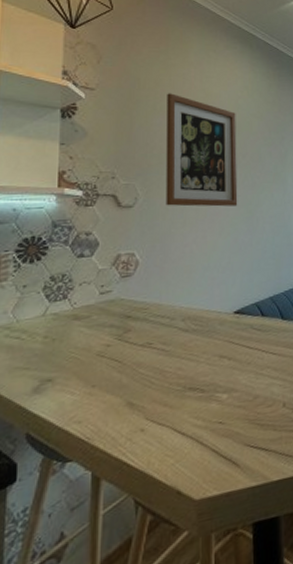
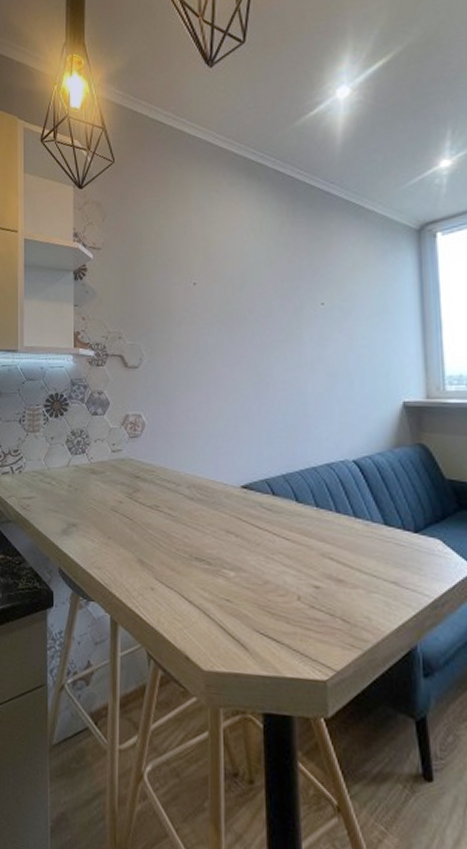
wall art: present [166,93,238,207] -> none [167,245,245,369]

